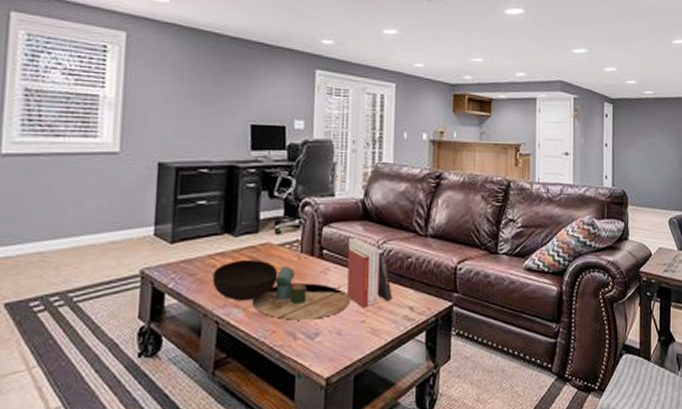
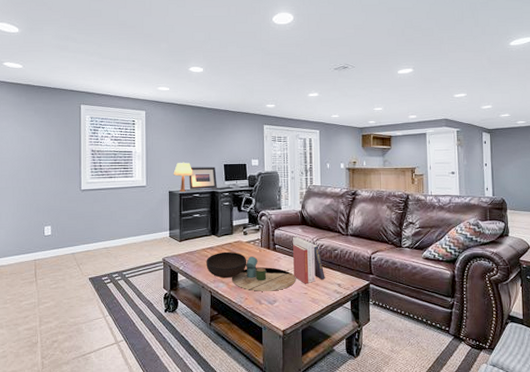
table lamp: none [167,117,201,166] -> present [173,162,193,193]
picture frame: none [192,126,239,162] -> present [189,167,217,189]

